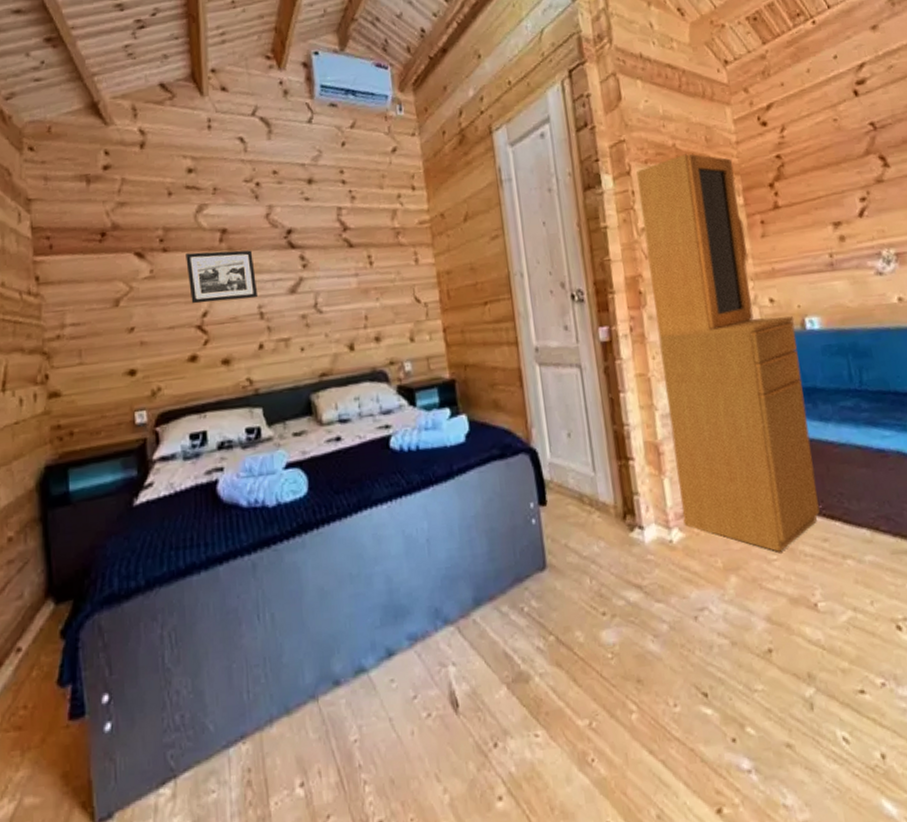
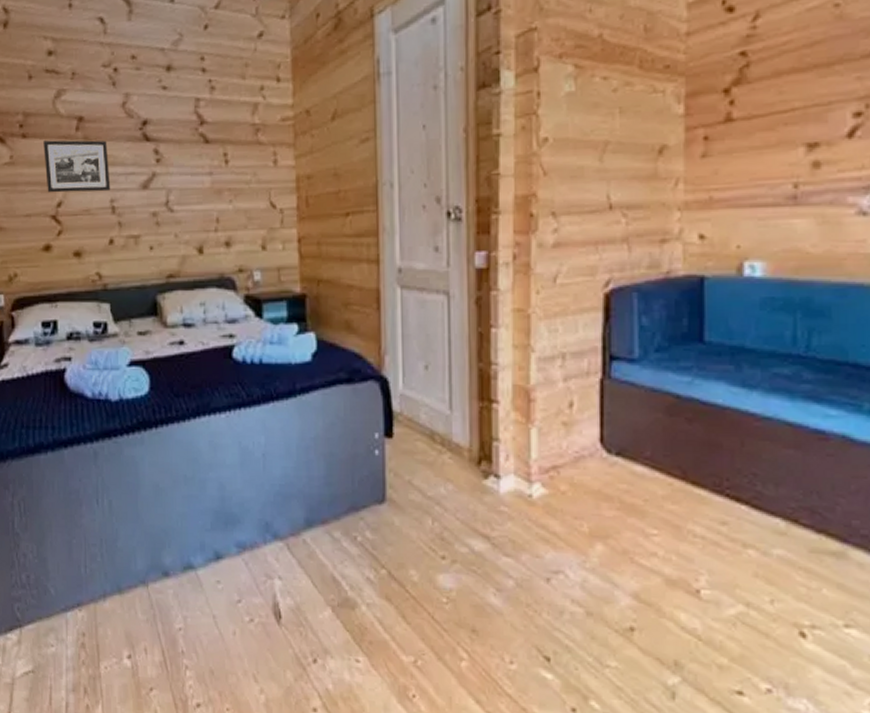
cupboard: present [636,153,820,552] -> none [545,47,729,527]

